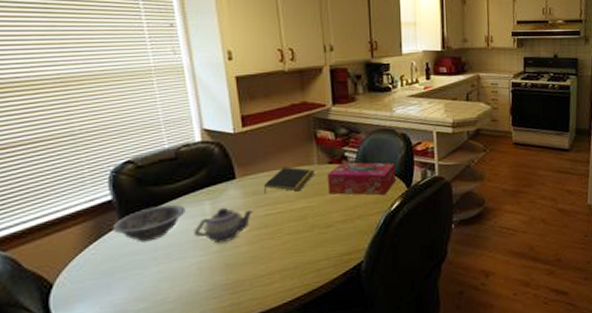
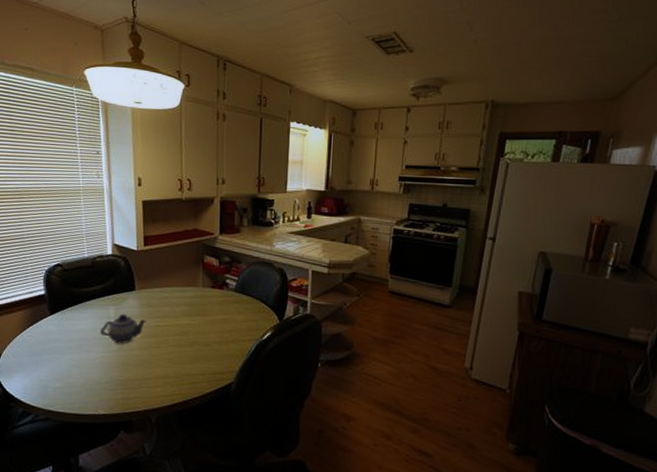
bowl: present [112,204,186,243] -> none [43,304,96,333]
notepad: present [264,166,315,195] -> none [156,285,200,308]
tissue box: present [327,162,396,195] -> none [208,288,270,323]

